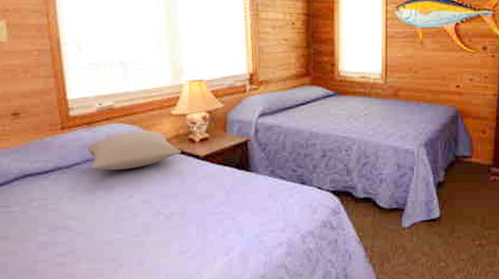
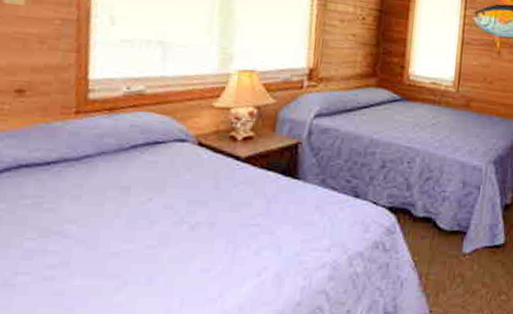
pillow: present [87,130,181,171] -> none [103,122,219,167]

